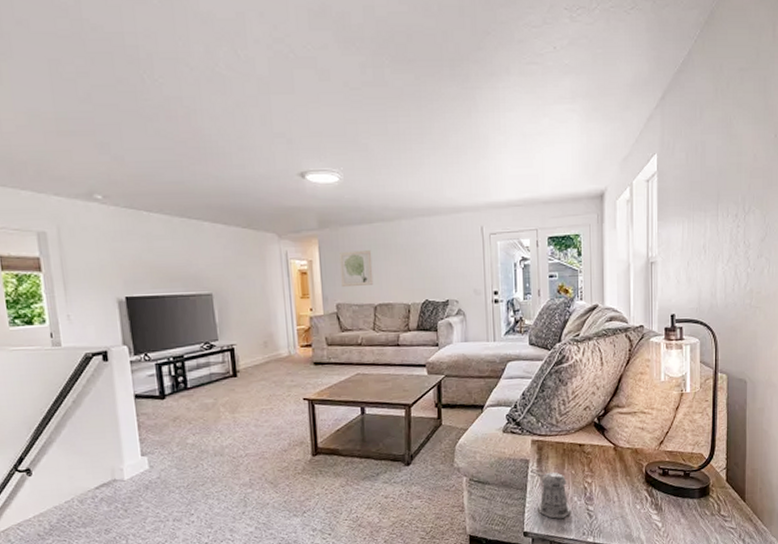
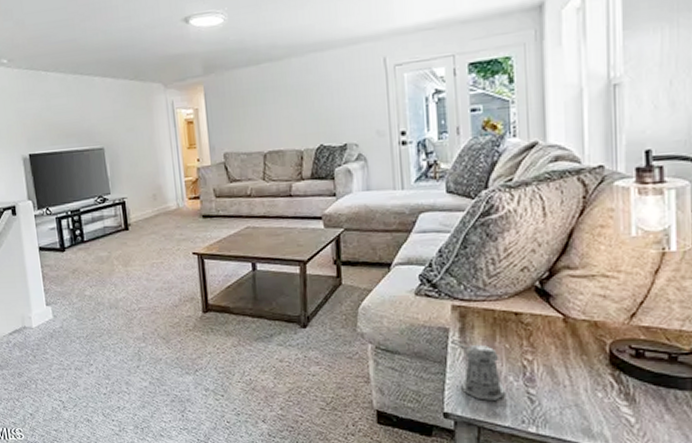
wall art: present [340,250,374,288] -> none [226,93,263,136]

